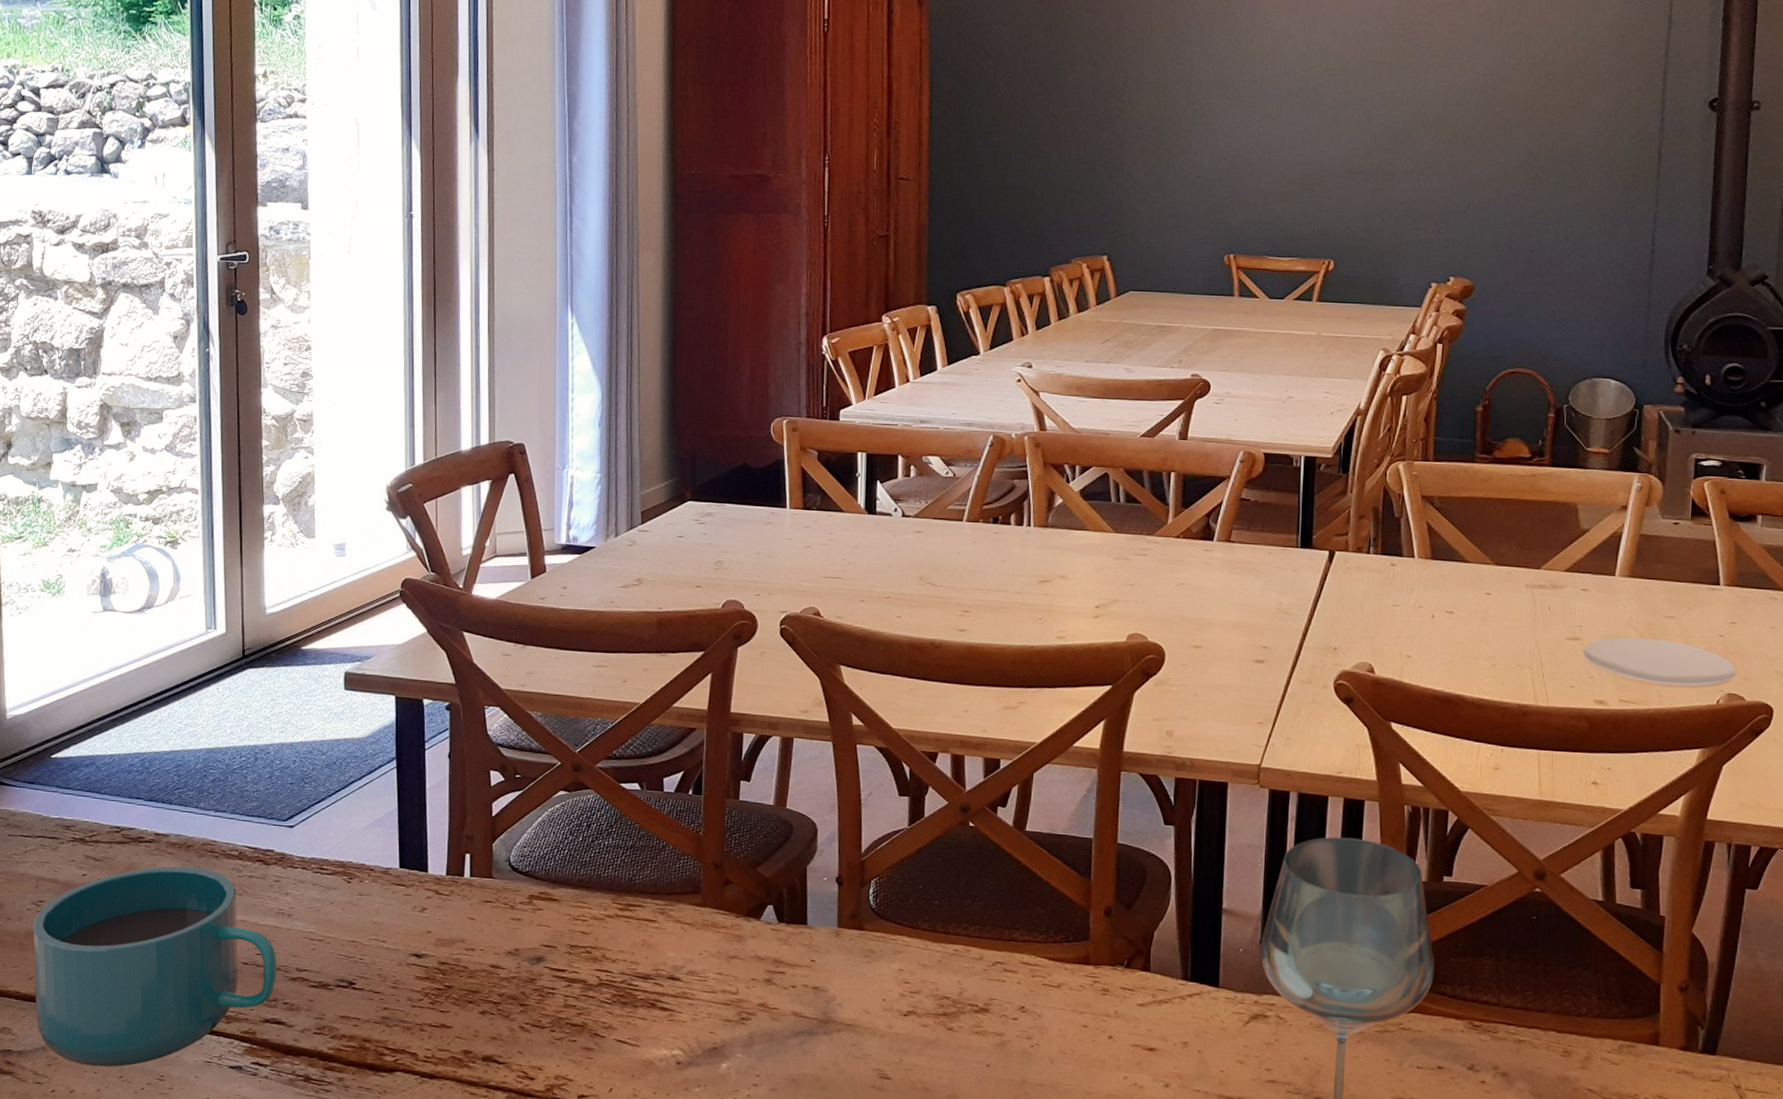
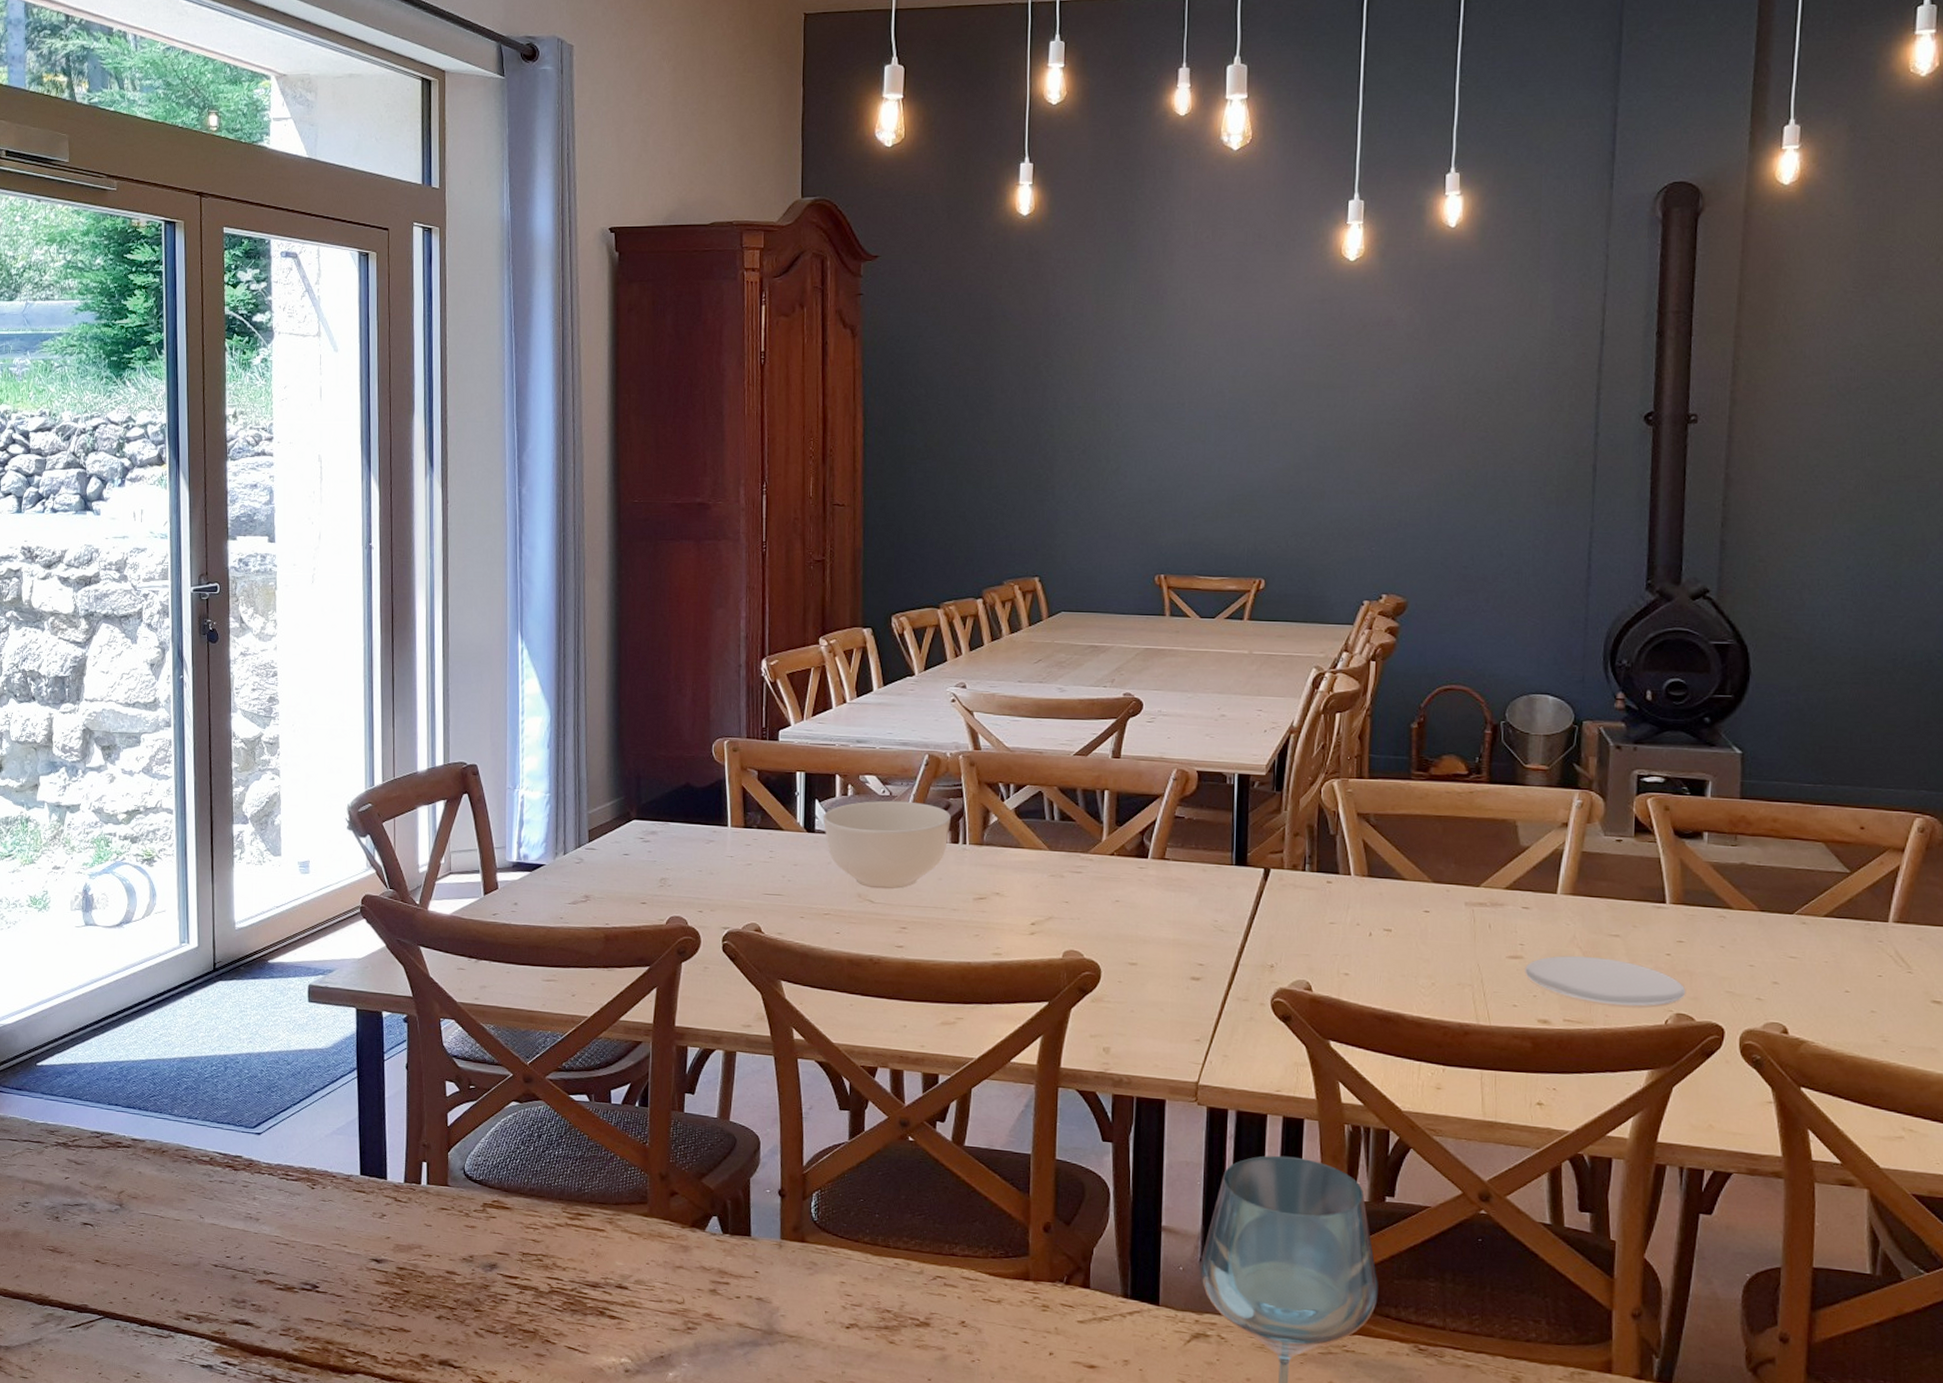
cup: present [33,866,276,1067] -> none [19,1170,245,1364]
bowl: none [884,482,1016,572] -> present [823,800,952,889]

